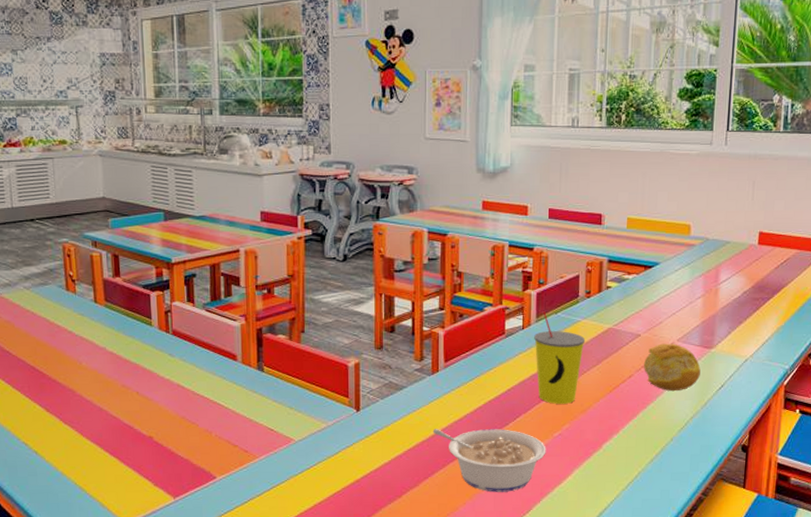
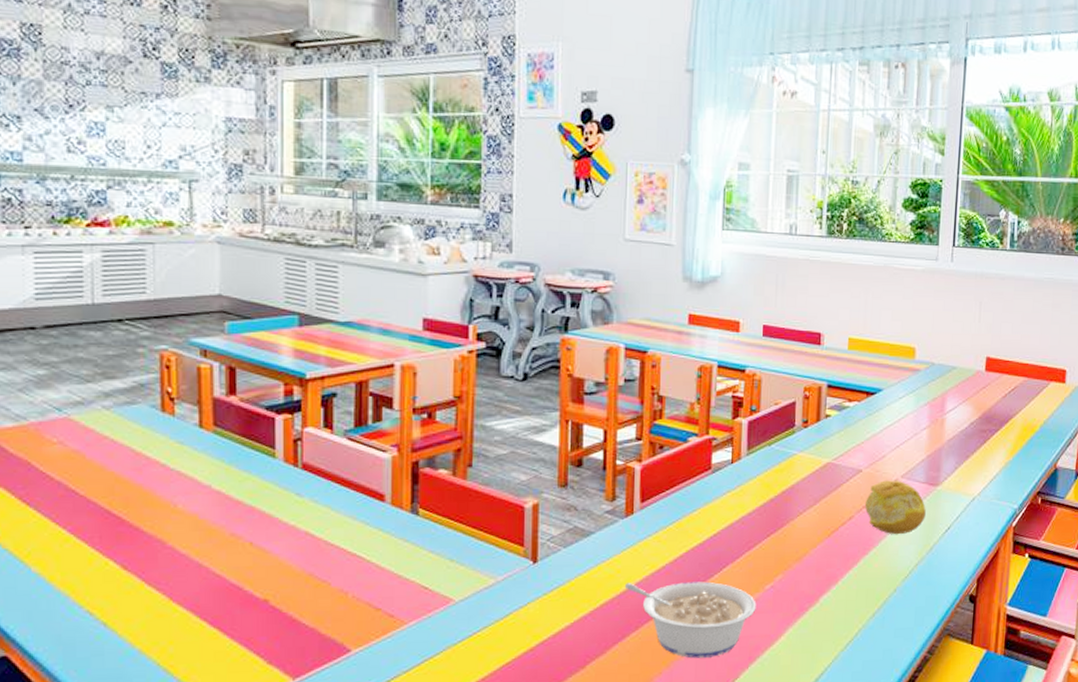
straw: present [534,311,586,404] -> none [744,443,802,551]

